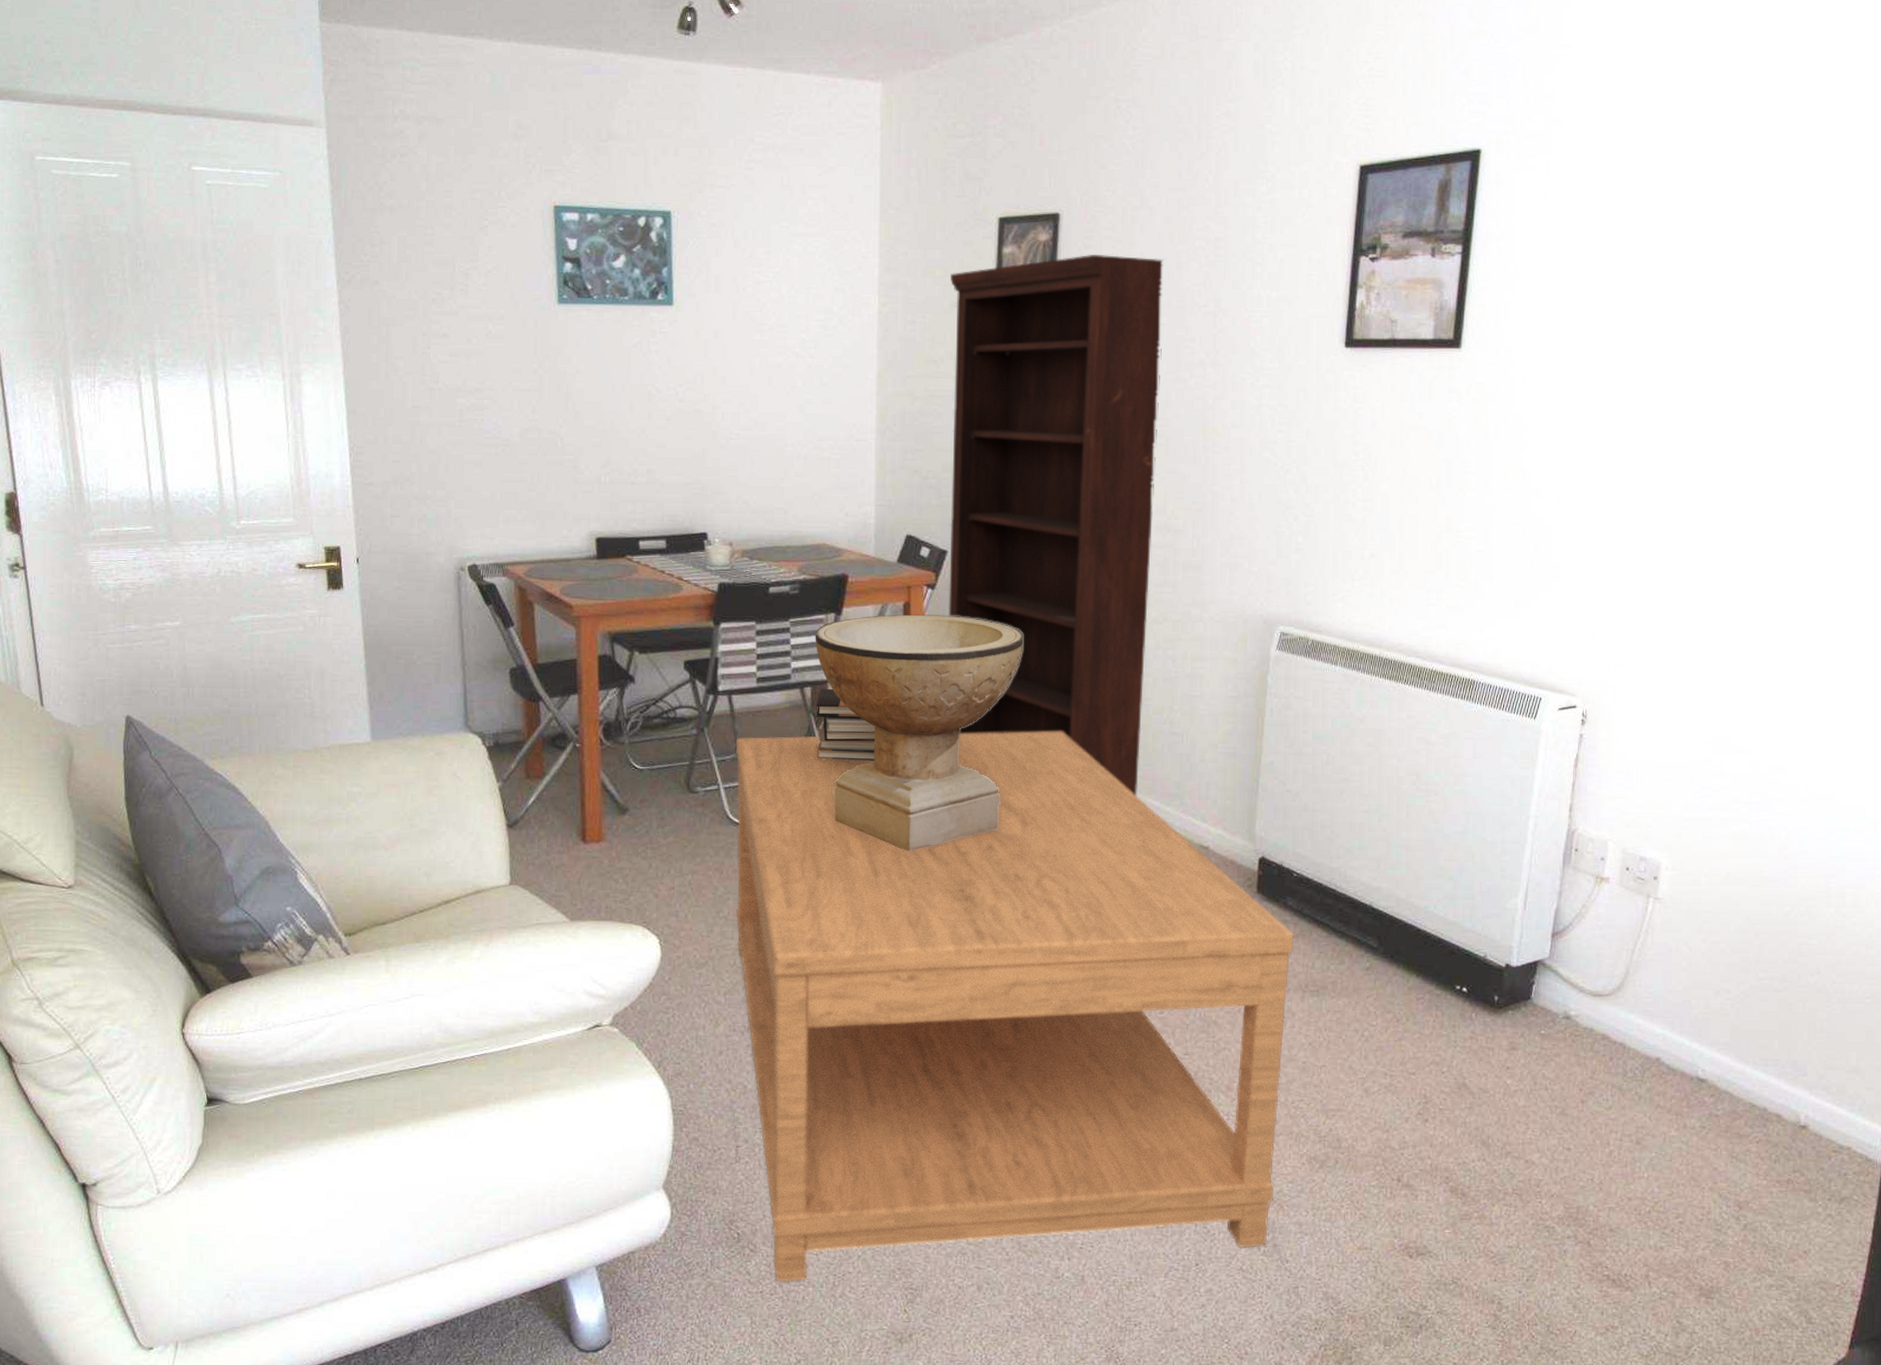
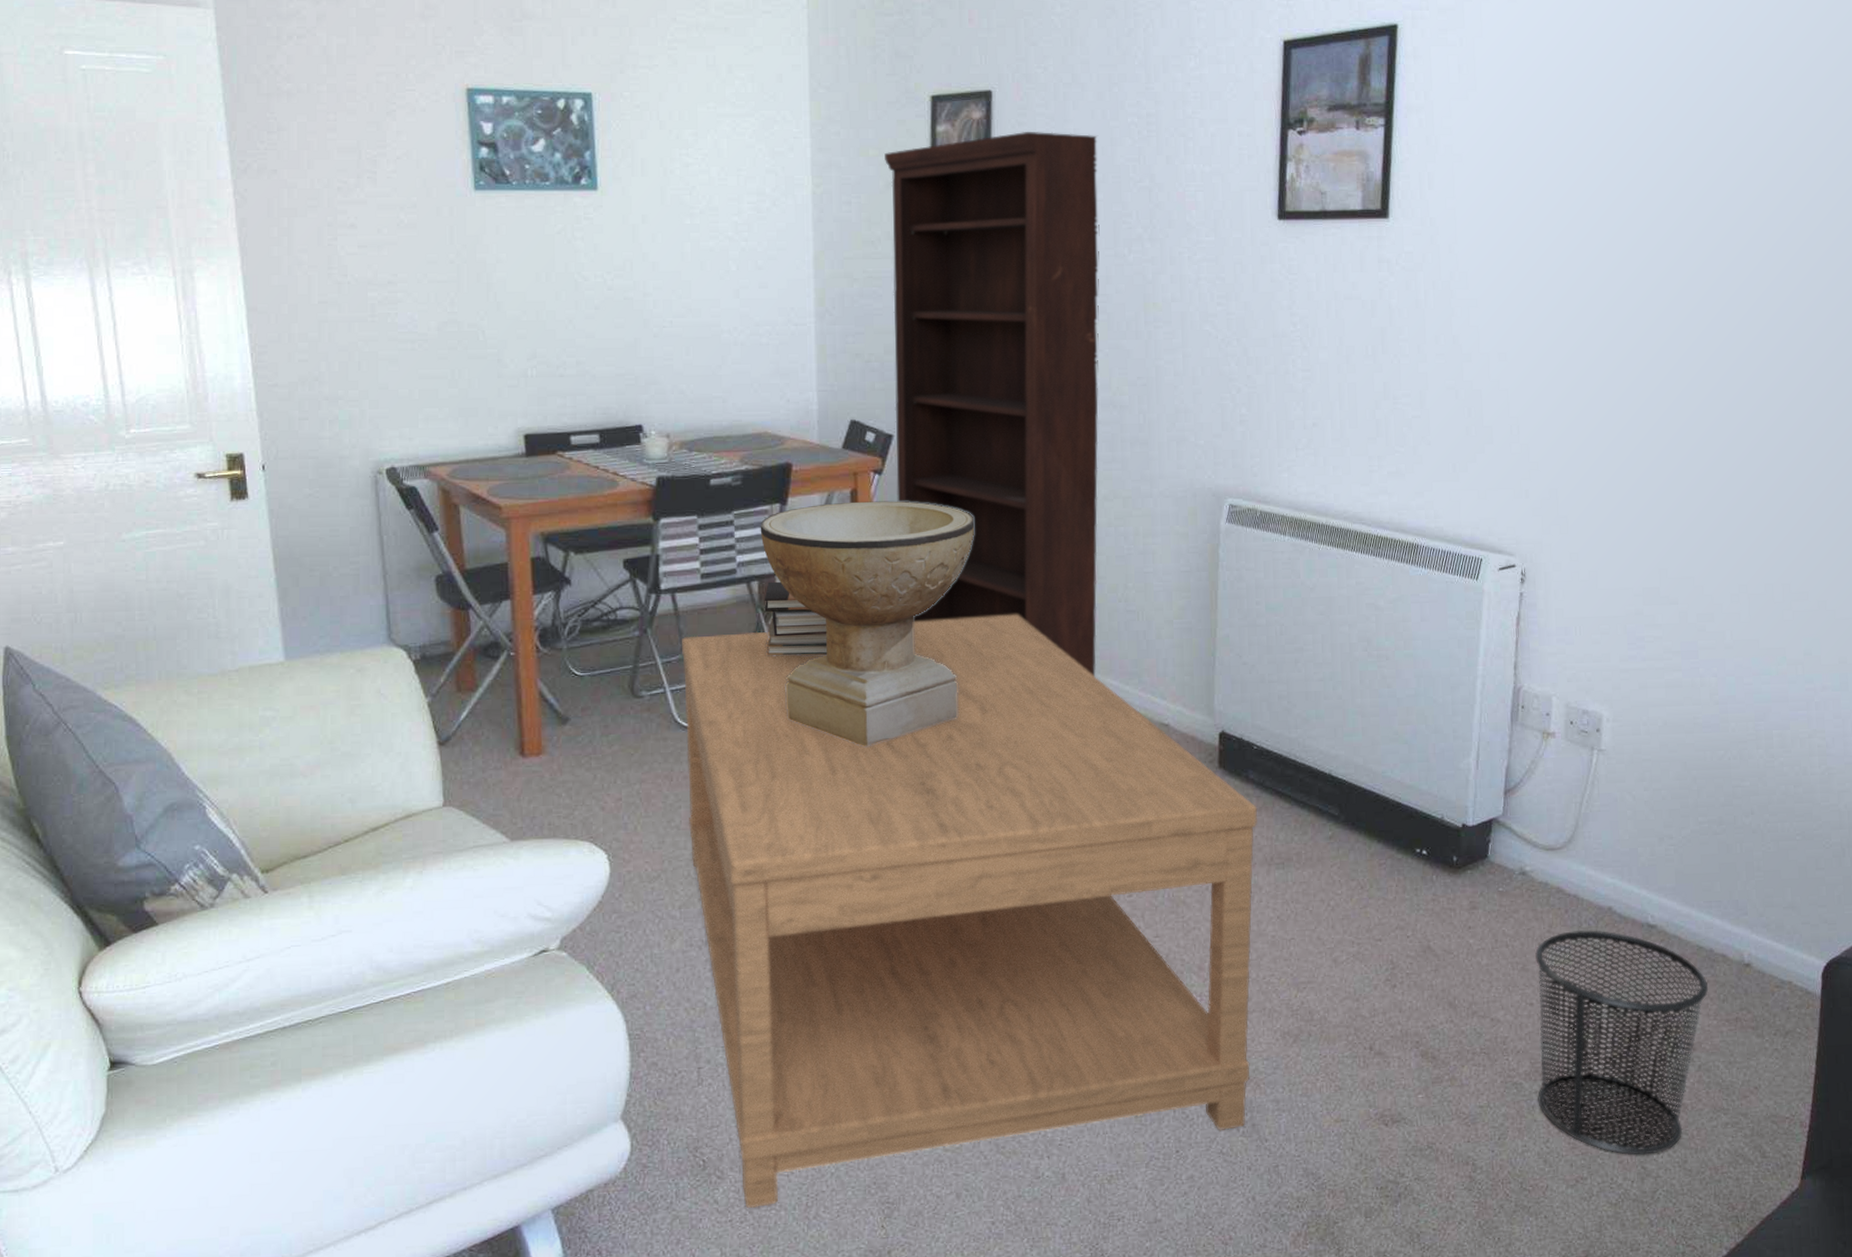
waste bin: none [1570,1078,1760,1310] -> present [1535,929,1709,1155]

